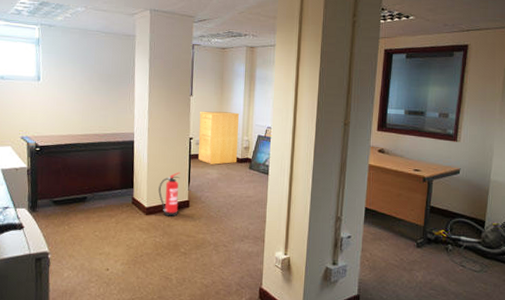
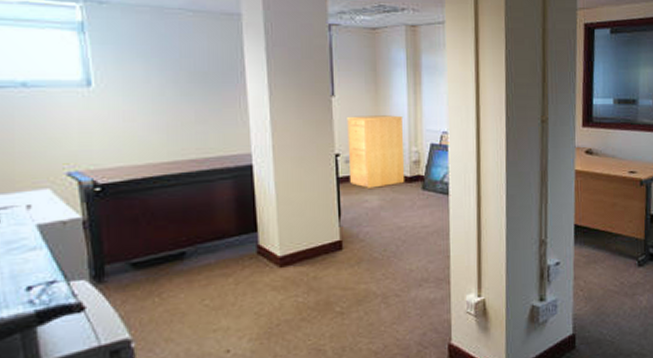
fire extinguisher: present [158,172,180,217] -> none [295,202,327,266]

